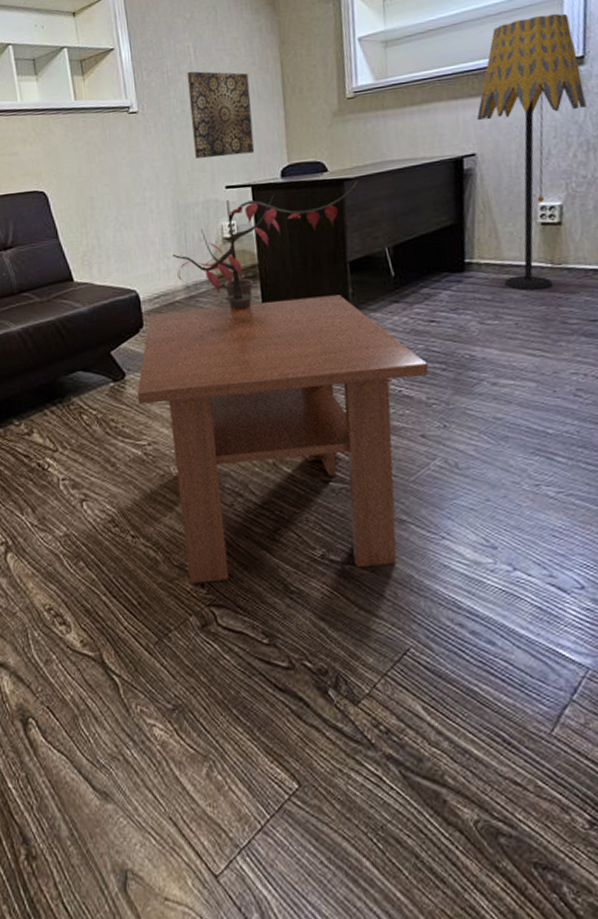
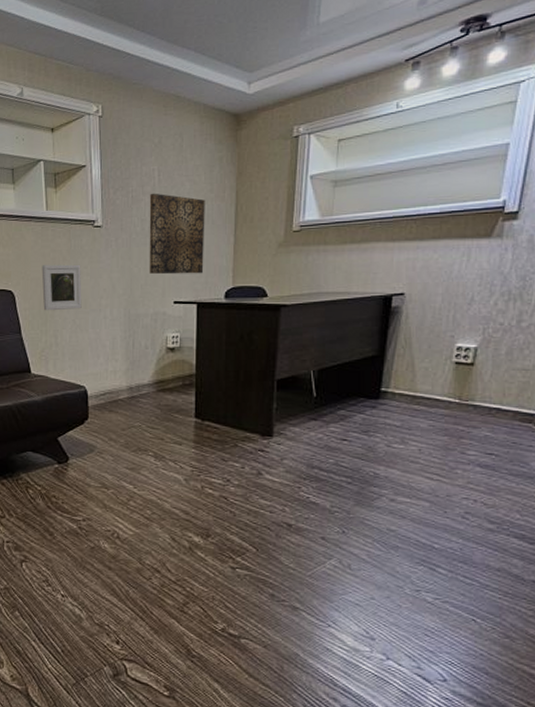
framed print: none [75,155,124,211] -> present [41,264,82,311]
coffee table: present [137,295,429,584] -> none [77,407,335,644]
potted plant: present [173,180,358,310] -> none [120,307,294,412]
floor lamp: present [476,13,587,290] -> none [410,169,514,421]

